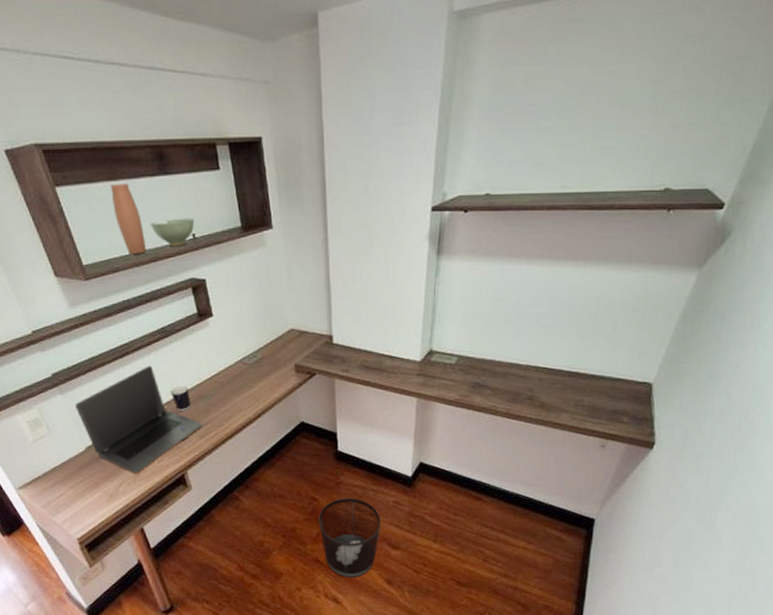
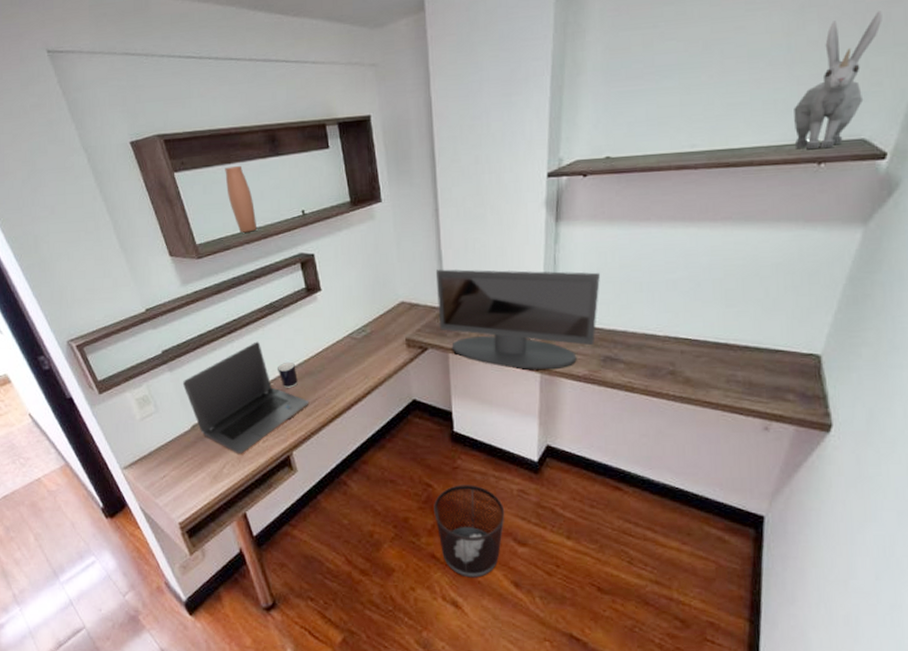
bowl: present [149,218,195,247] -> none [260,195,304,224]
monitor: none [324,298,475,394] -> present [435,269,601,370]
decorative figurine: none [650,65,736,197] -> present [794,10,882,150]

